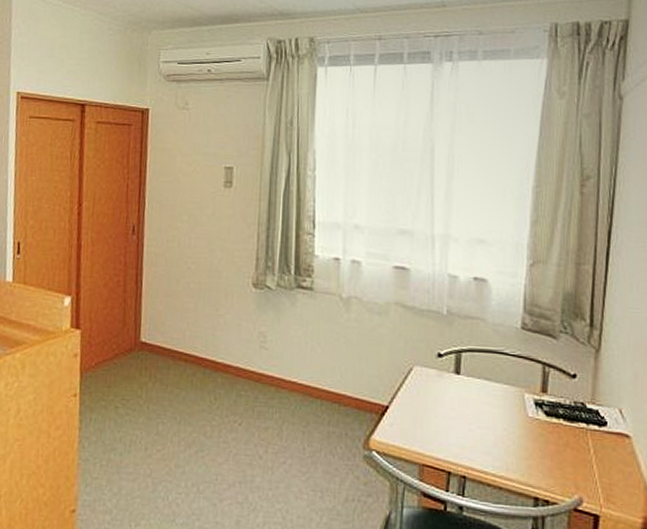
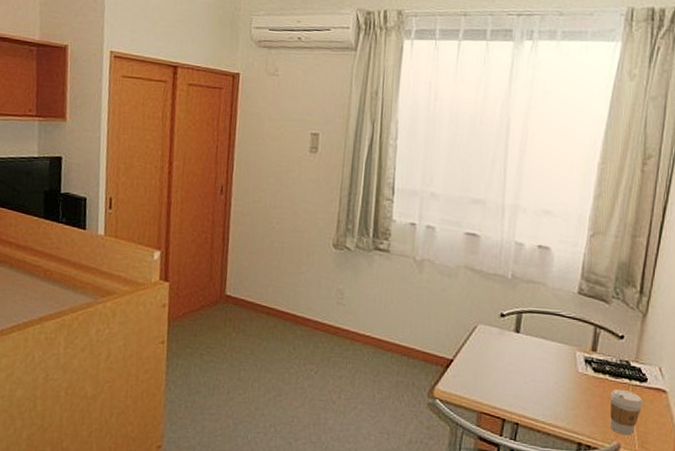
coffee cup: none [566,434,604,488] -> present [610,389,643,436]

